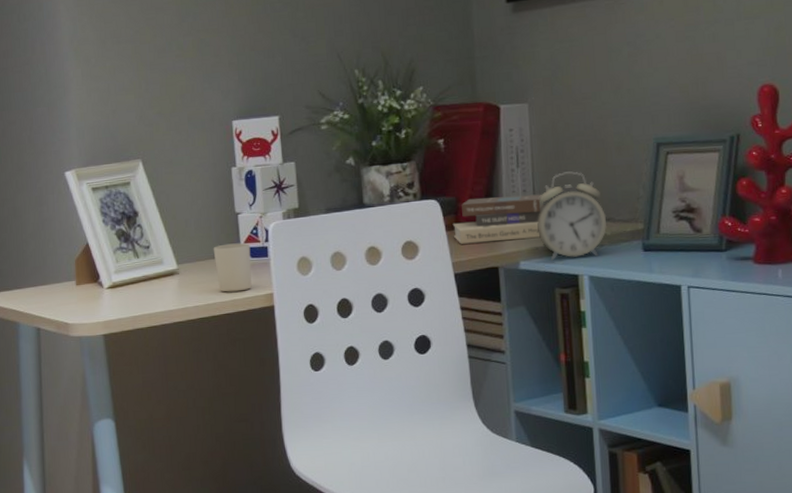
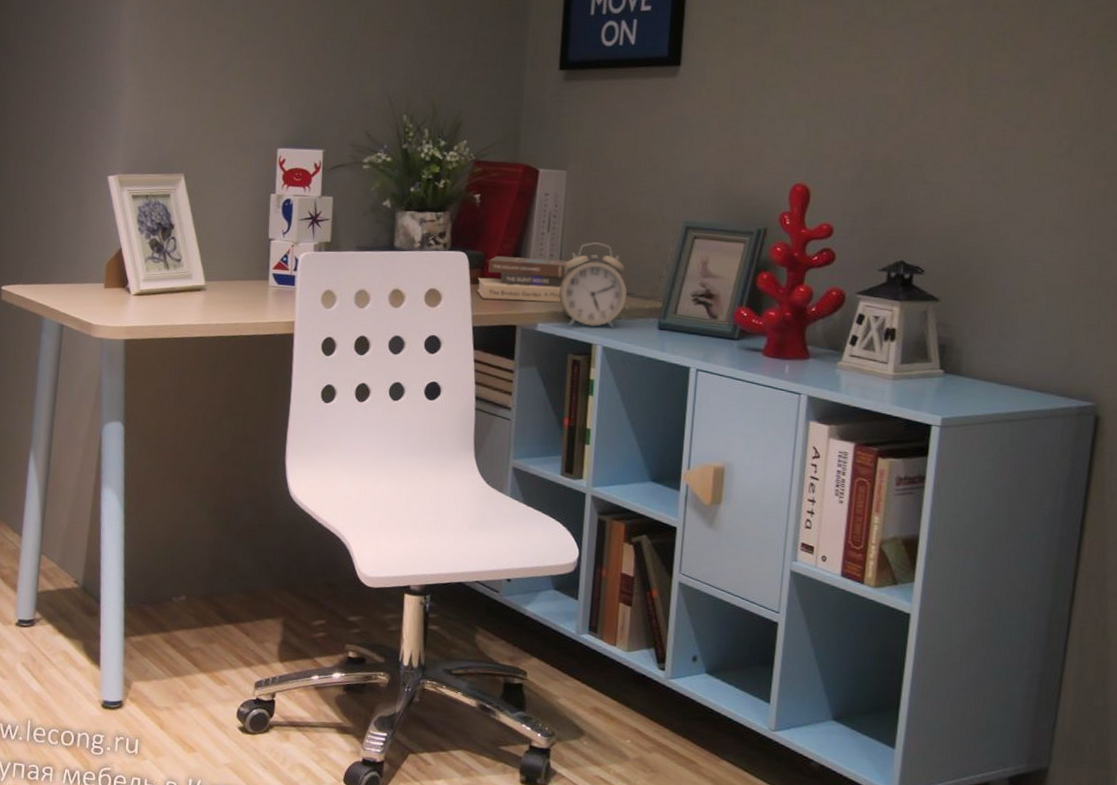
mug: present [213,243,252,292] -> none [242,267,279,316]

